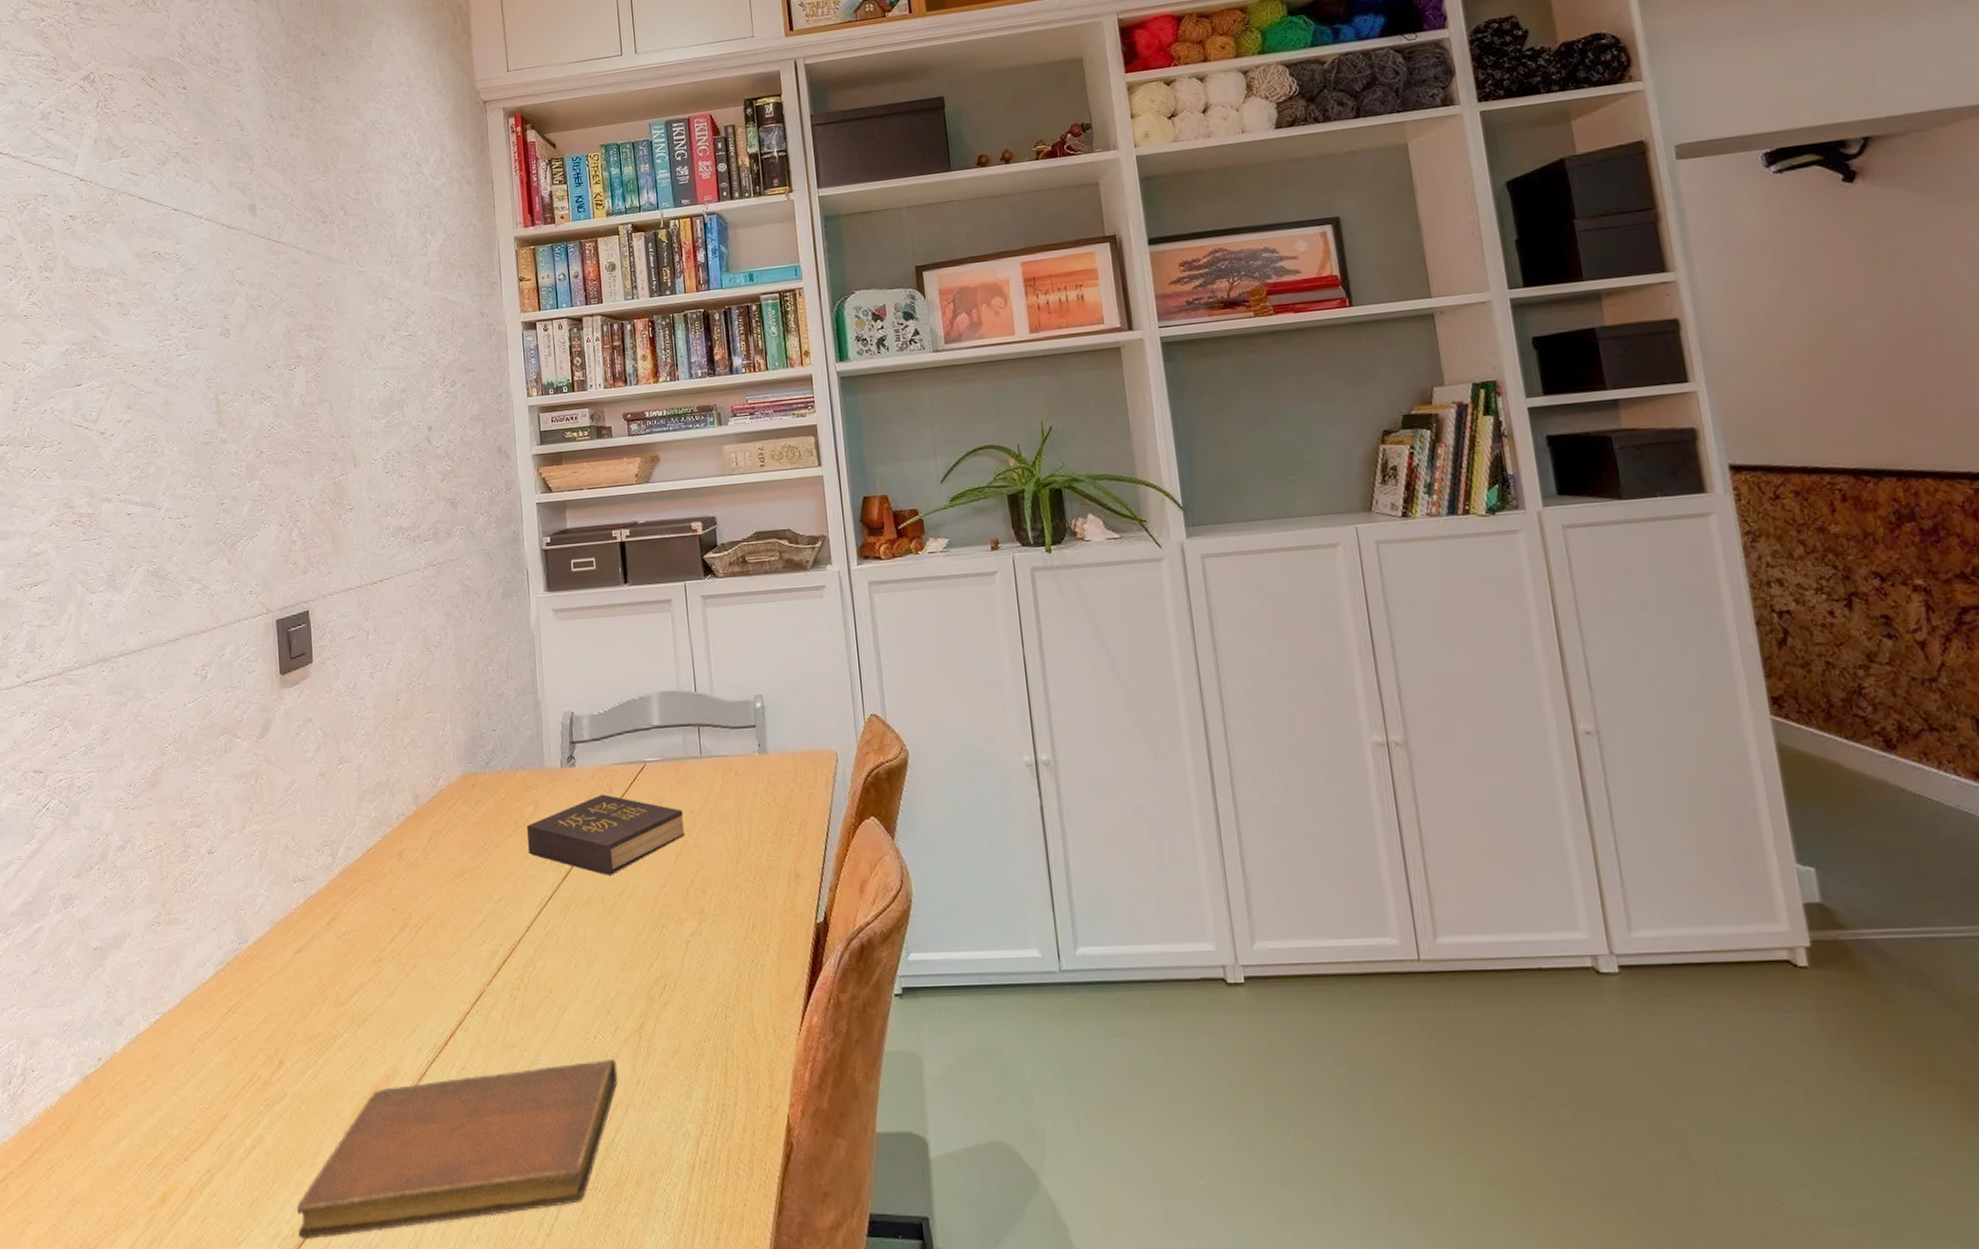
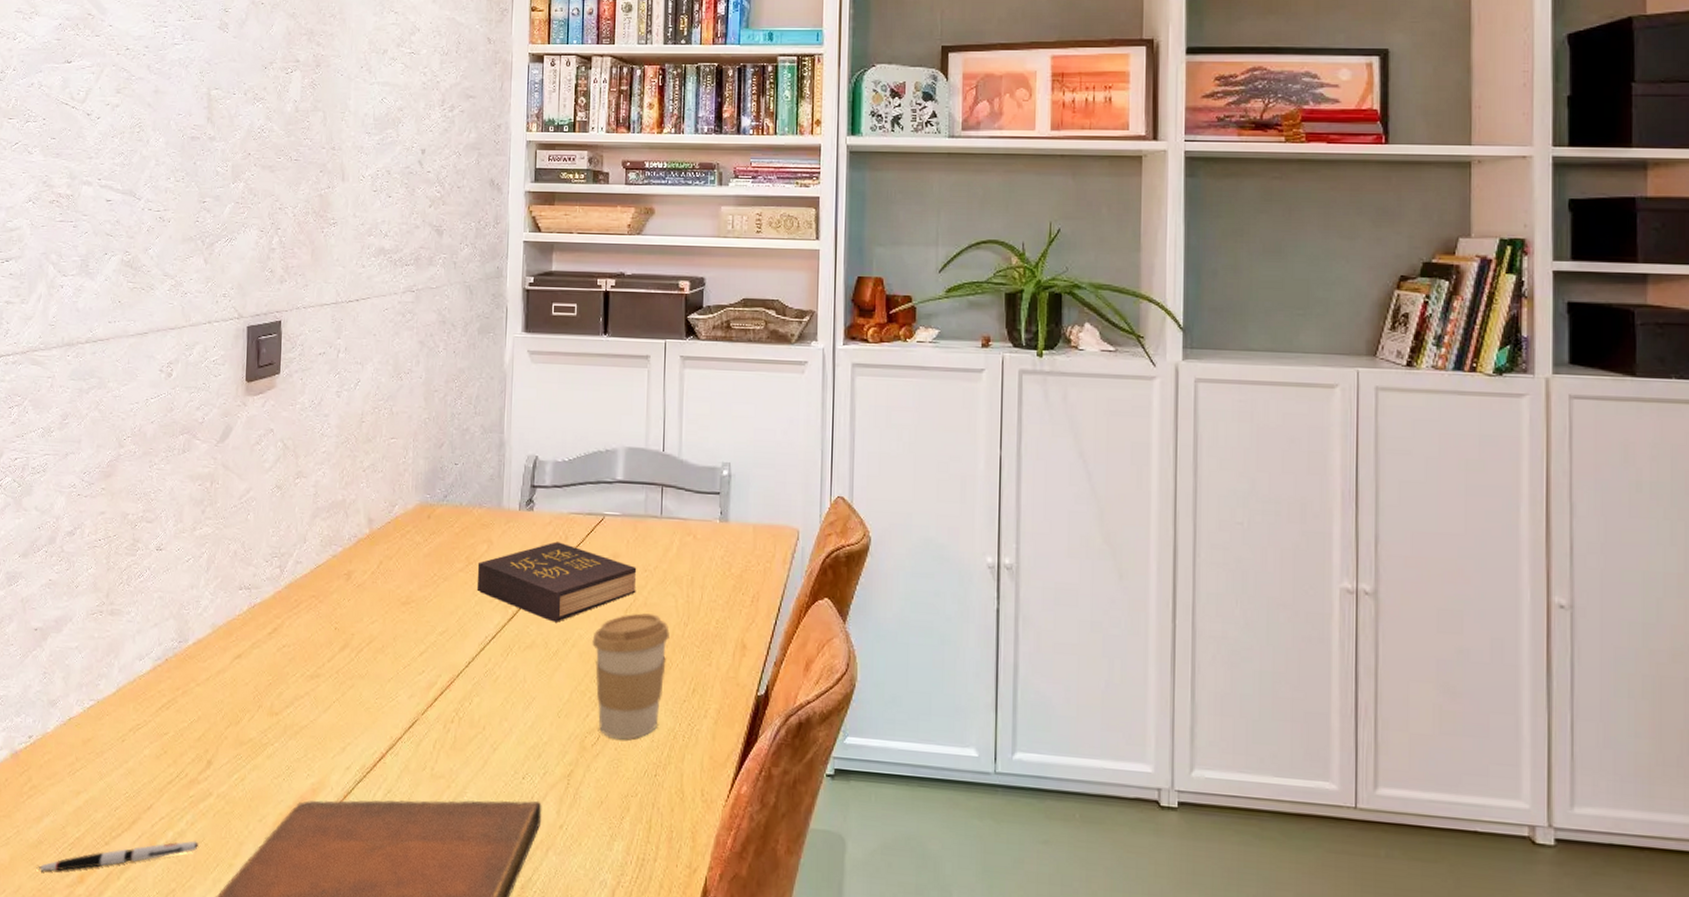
pen: none [117,1145,278,1196] -> present [36,841,198,871]
coffee cup: none [647,855,723,986] -> present [592,613,670,740]

